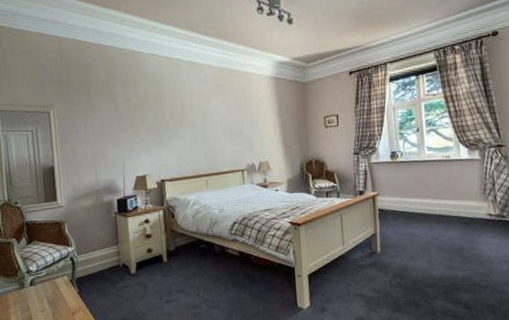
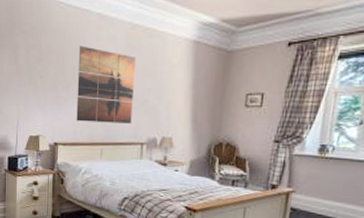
wall art: none [174,89,230,158] -> present [76,46,136,124]

